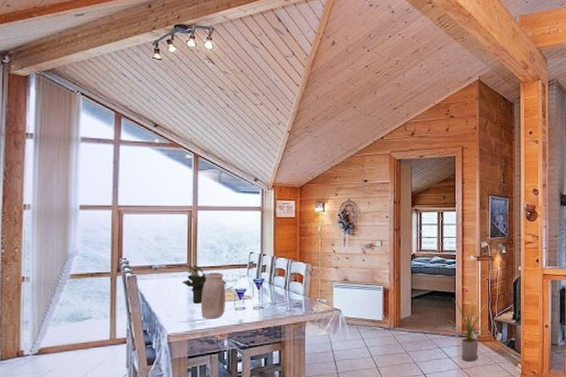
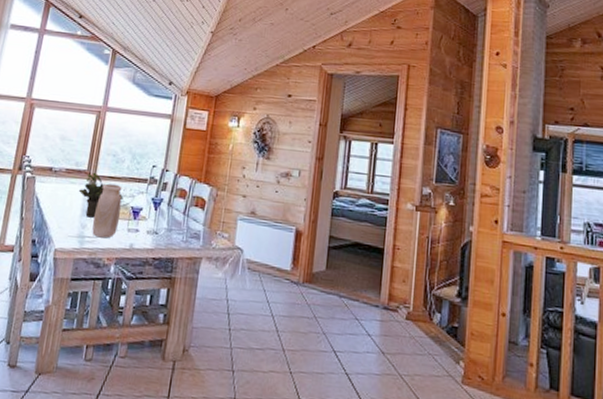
house plant: present [449,296,488,362] -> none [373,255,424,347]

